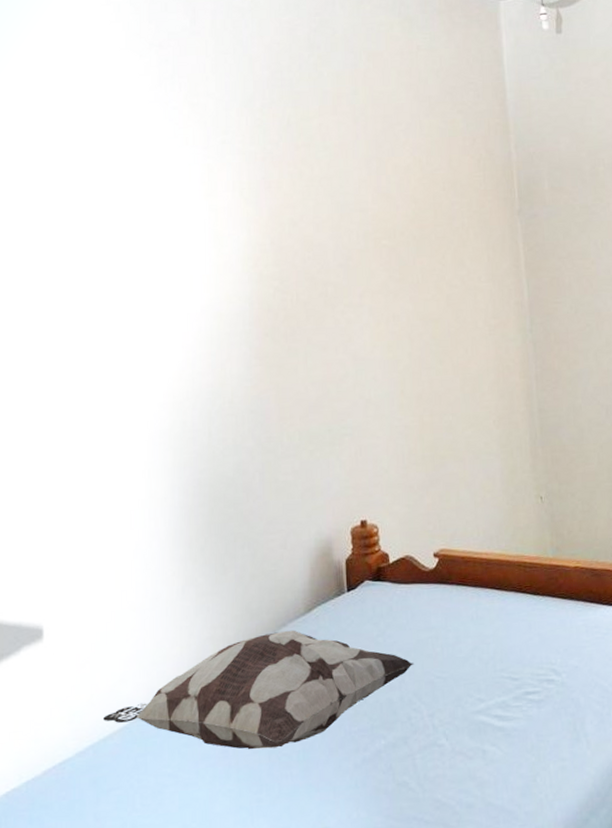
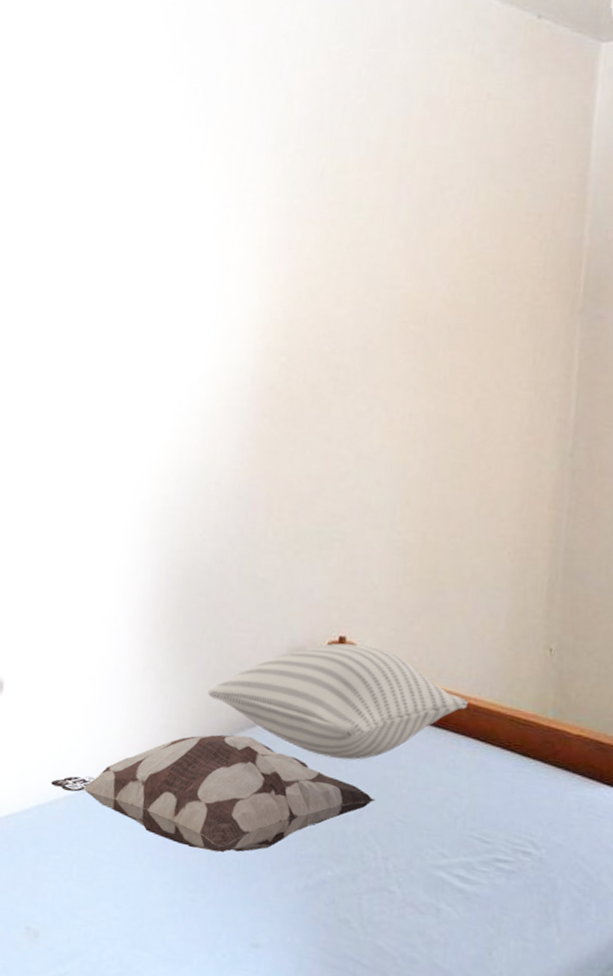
pillow: none [246,524,481,634] -> present [207,643,468,760]

